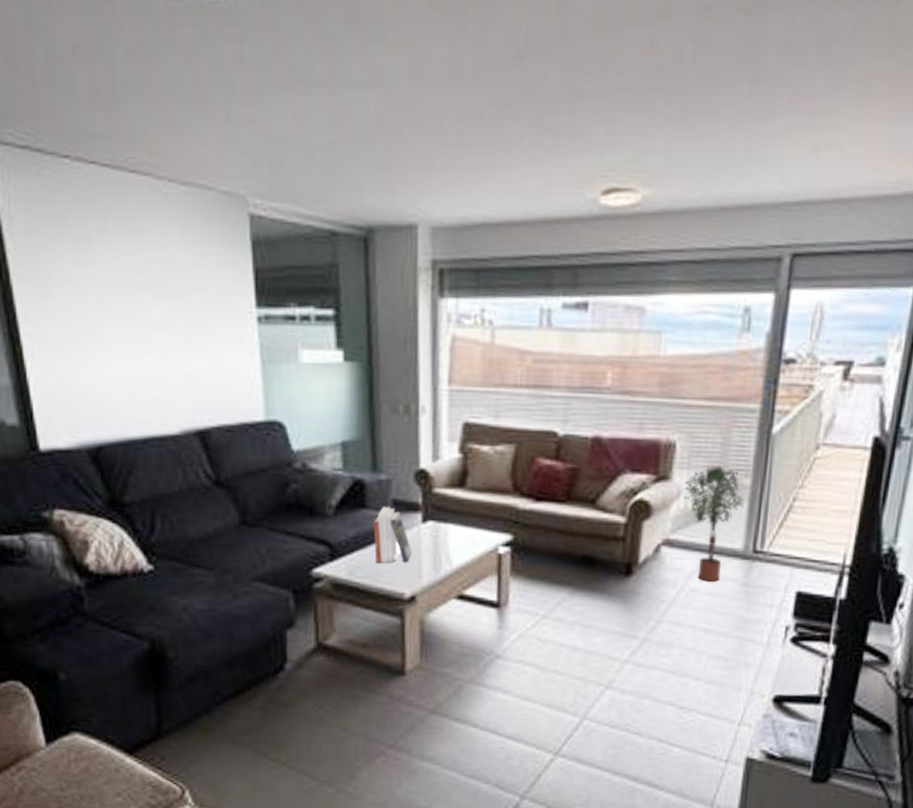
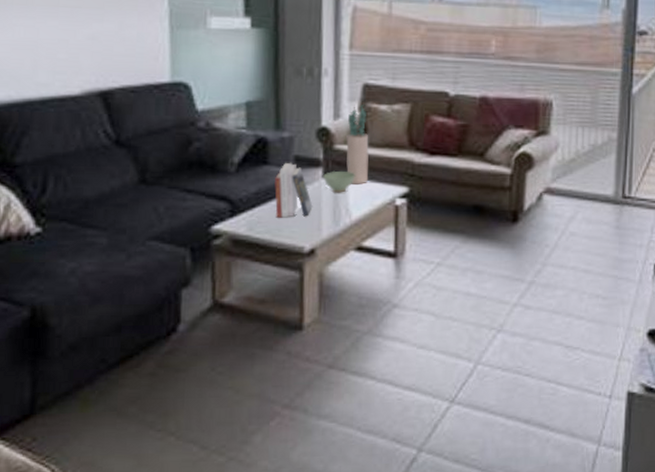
bowl: none [422,516,456,539] -> present [323,170,355,193]
vase: none [446,443,470,531] -> present [346,102,369,185]
potted tree: present [683,465,744,583] -> none [560,121,613,227]

